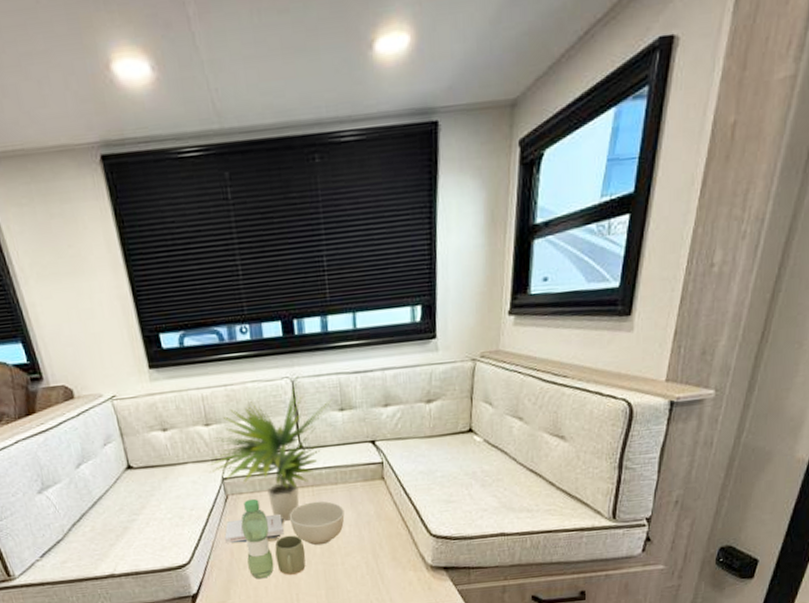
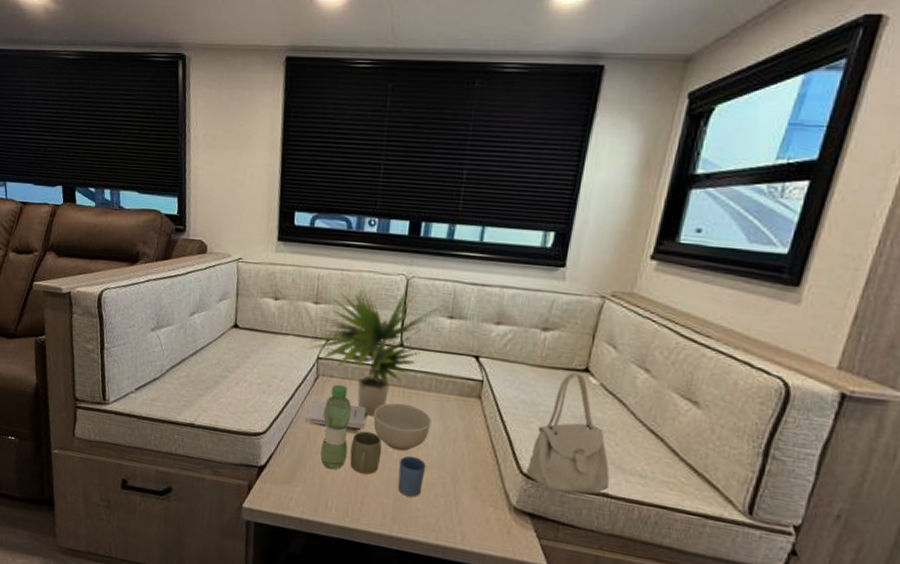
mug: none [323,546,349,583] -> present [397,455,427,498]
handbag: none [434,434,505,544] -> present [526,372,610,495]

